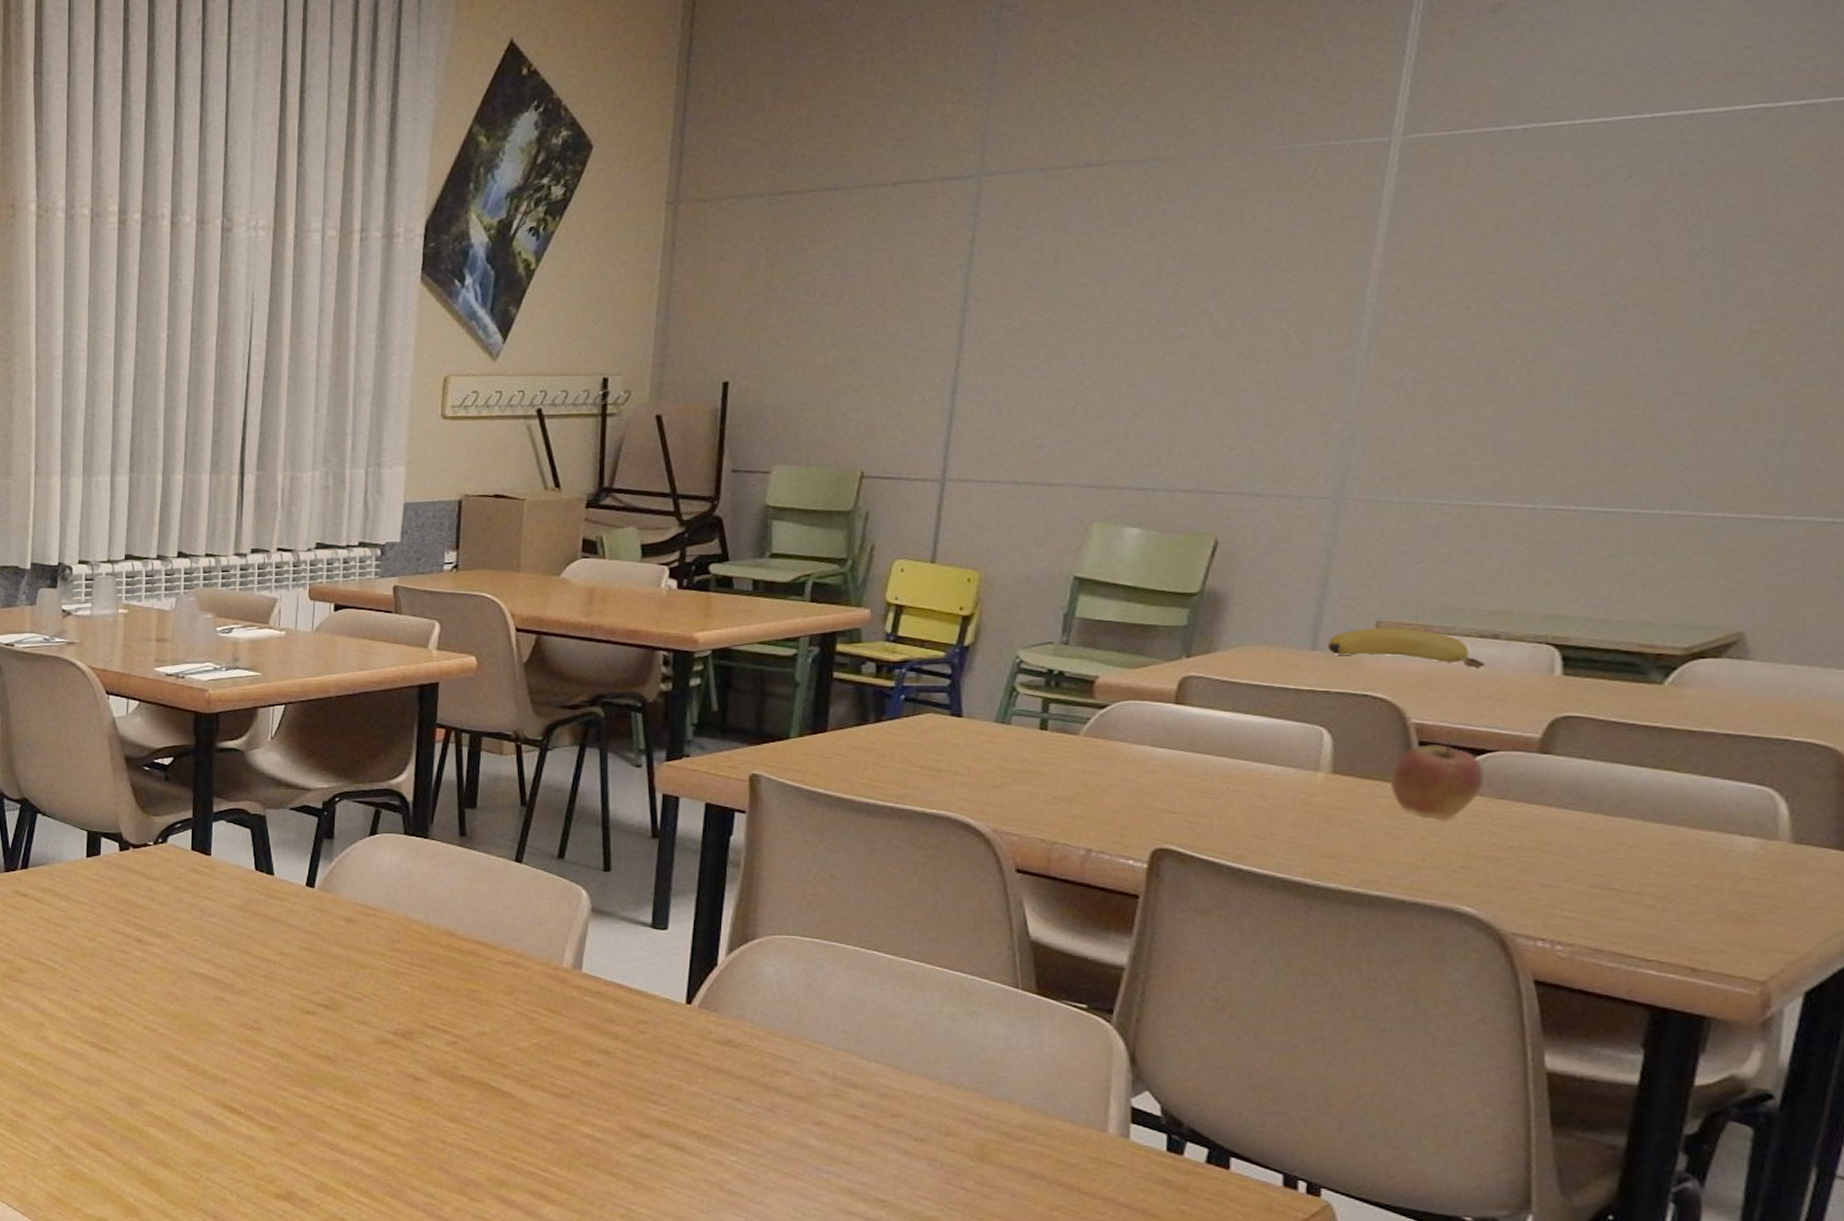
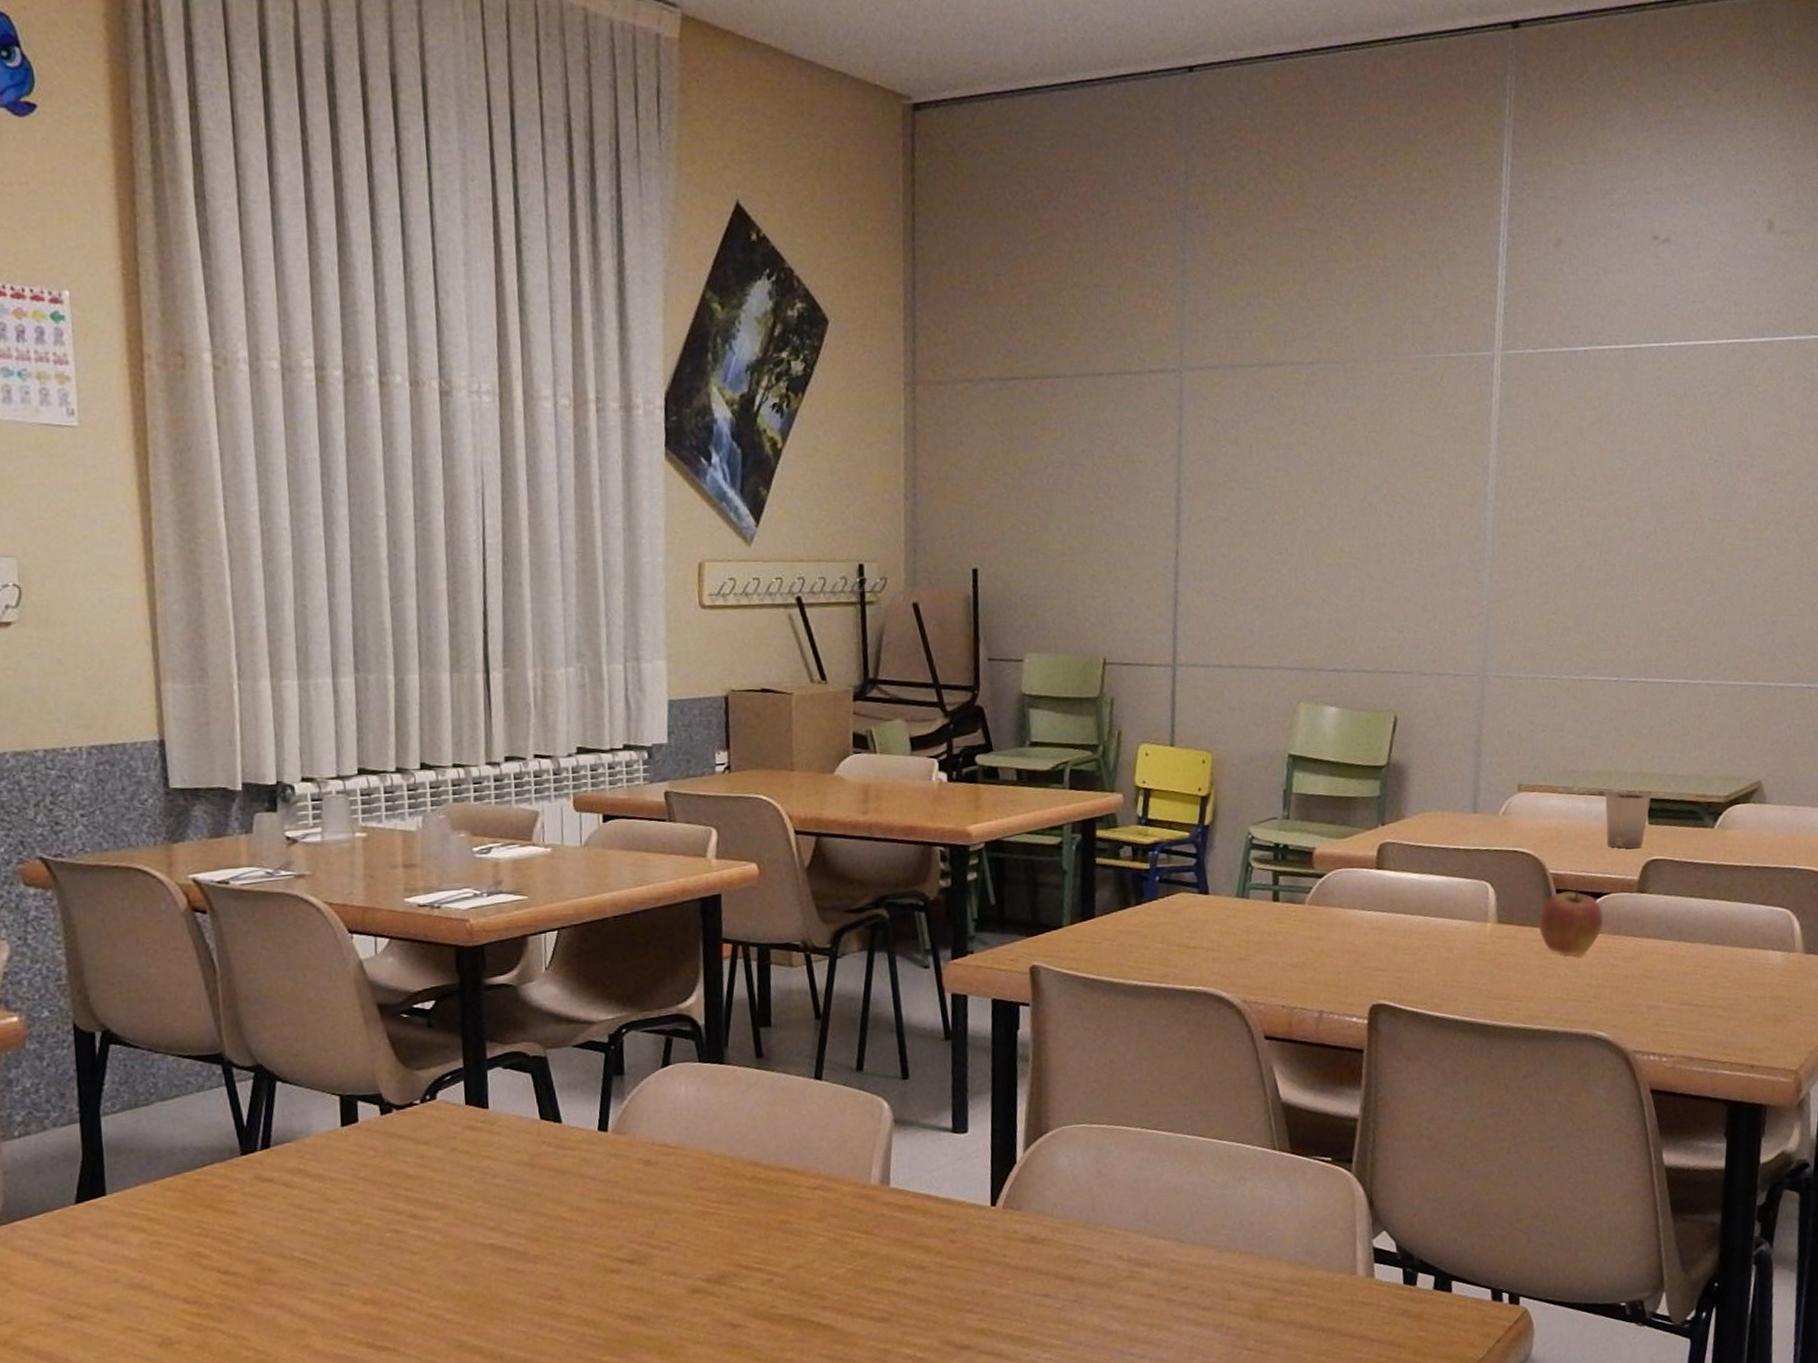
banana: present [1327,628,1485,668] -> none [1484,789,1596,822]
cup: none [1498,638,1570,702] -> present [1605,793,1652,849]

